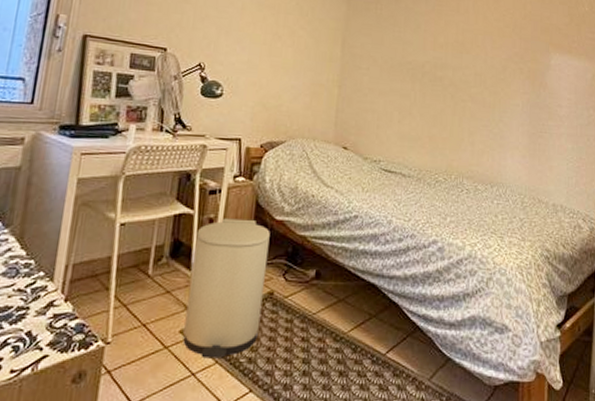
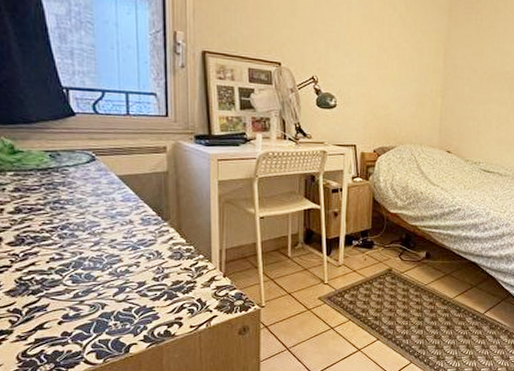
pedal bin: present [183,218,270,359] -> none [322,212,386,317]

